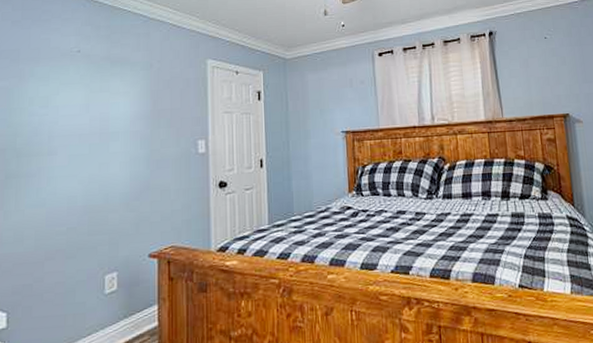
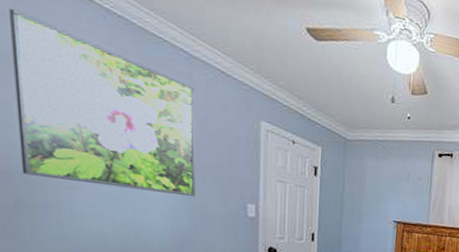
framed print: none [14,16,153,149] -> present [9,9,197,197]

